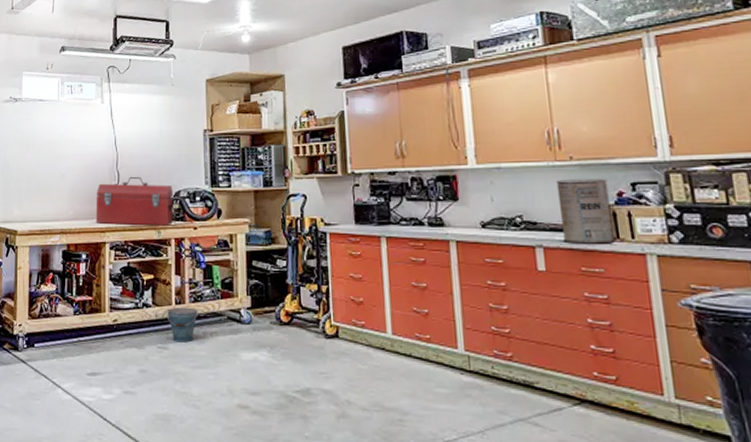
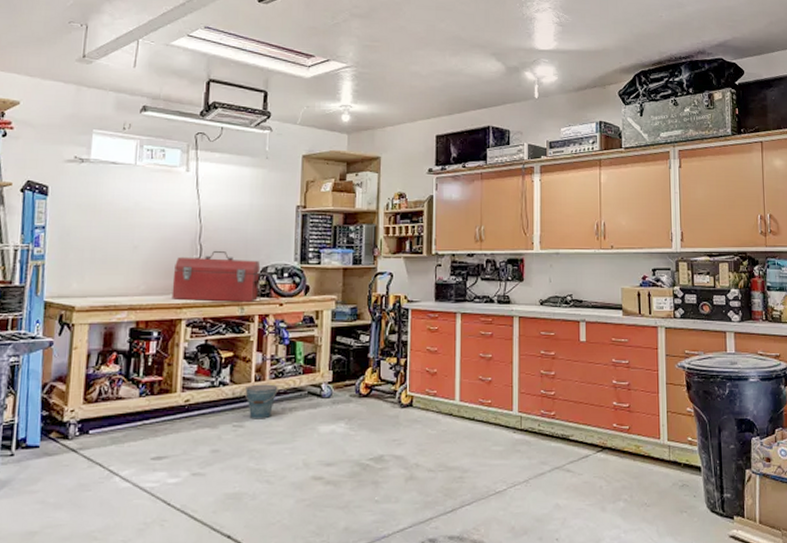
paint can: present [556,179,615,245] -> none [599,265,637,320]

